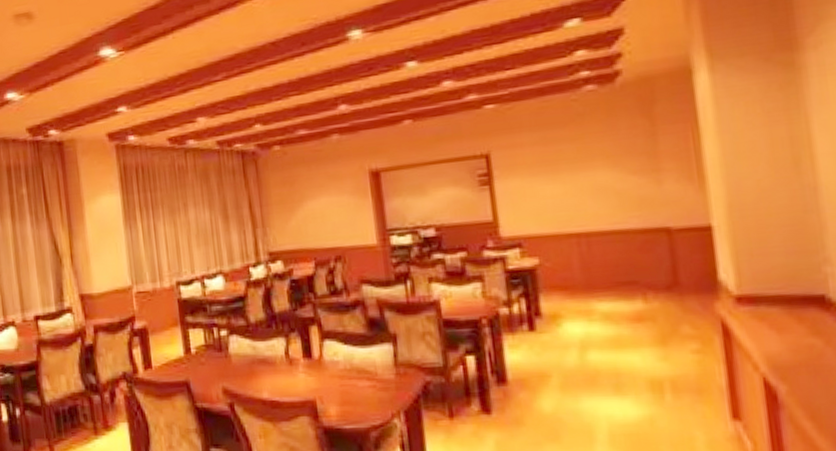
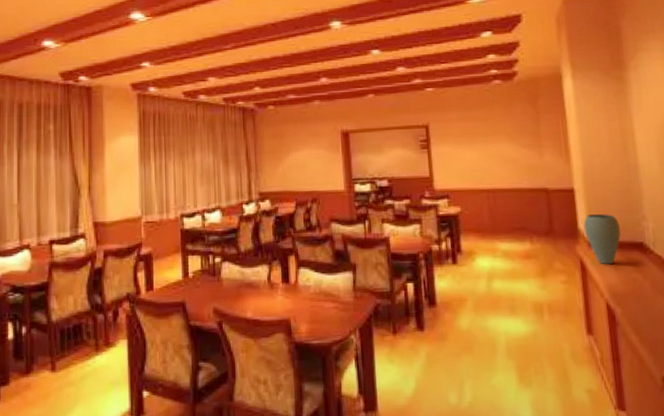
vase: none [726,258,789,328] -> present [583,214,621,265]

